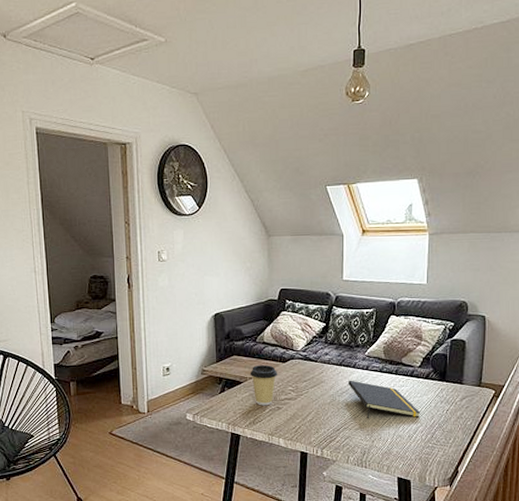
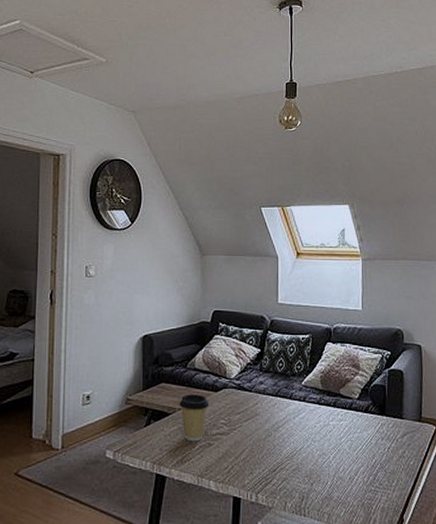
notepad: present [348,380,421,418] -> none [284,412,362,457]

